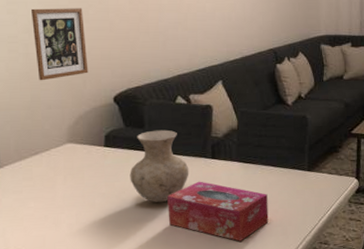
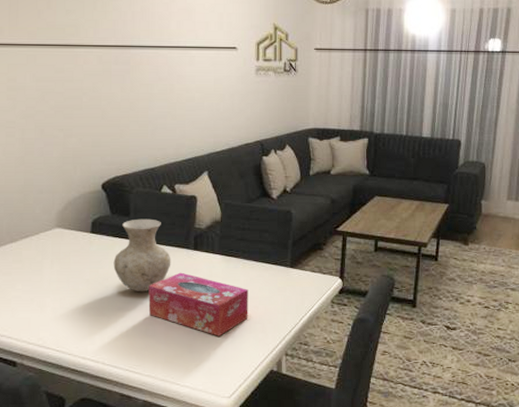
picture frame: present [31,8,89,81] -> none [29,95,79,166]

